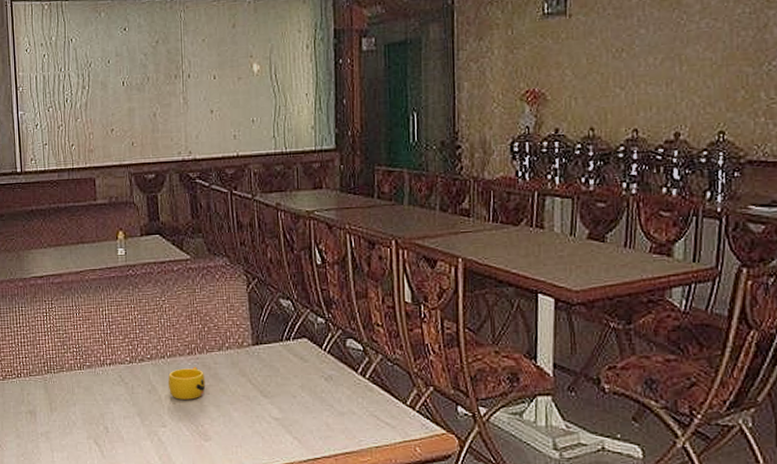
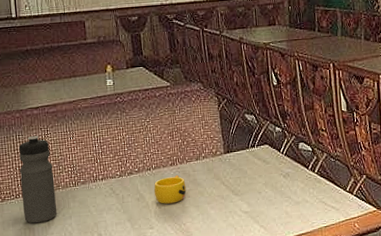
water bottle: none [21,309,61,408] -> present [19,136,58,224]

